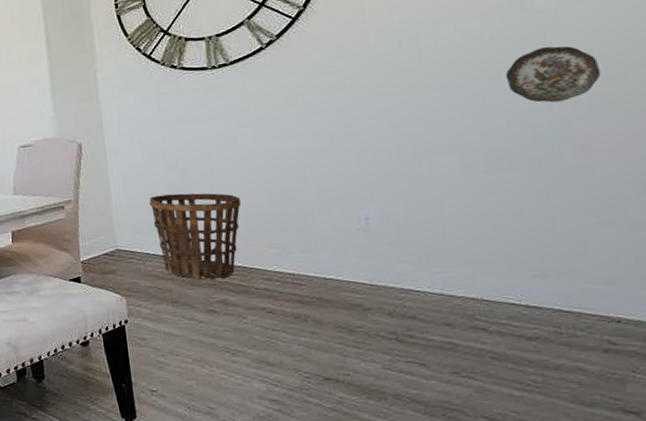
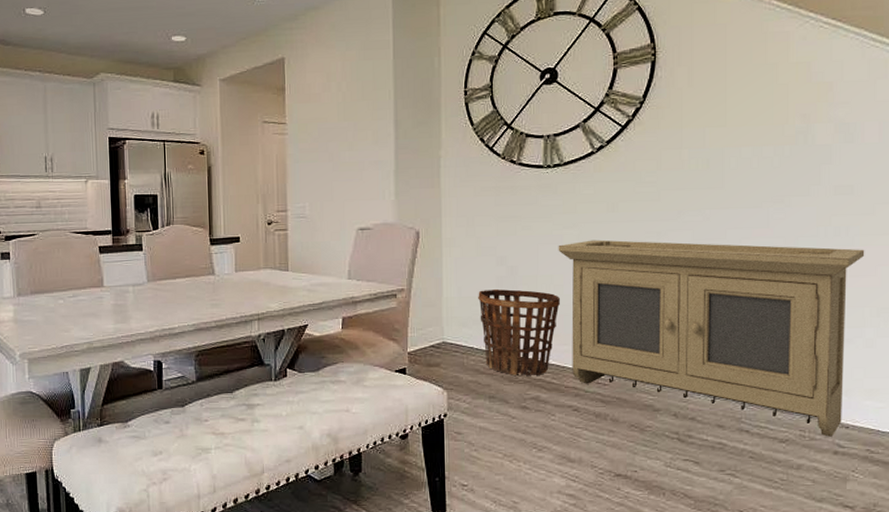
storage cabinet: none [232,119,619,333] -> present [558,239,865,437]
decorative plate: present [505,46,601,103] -> none [787,178,857,230]

